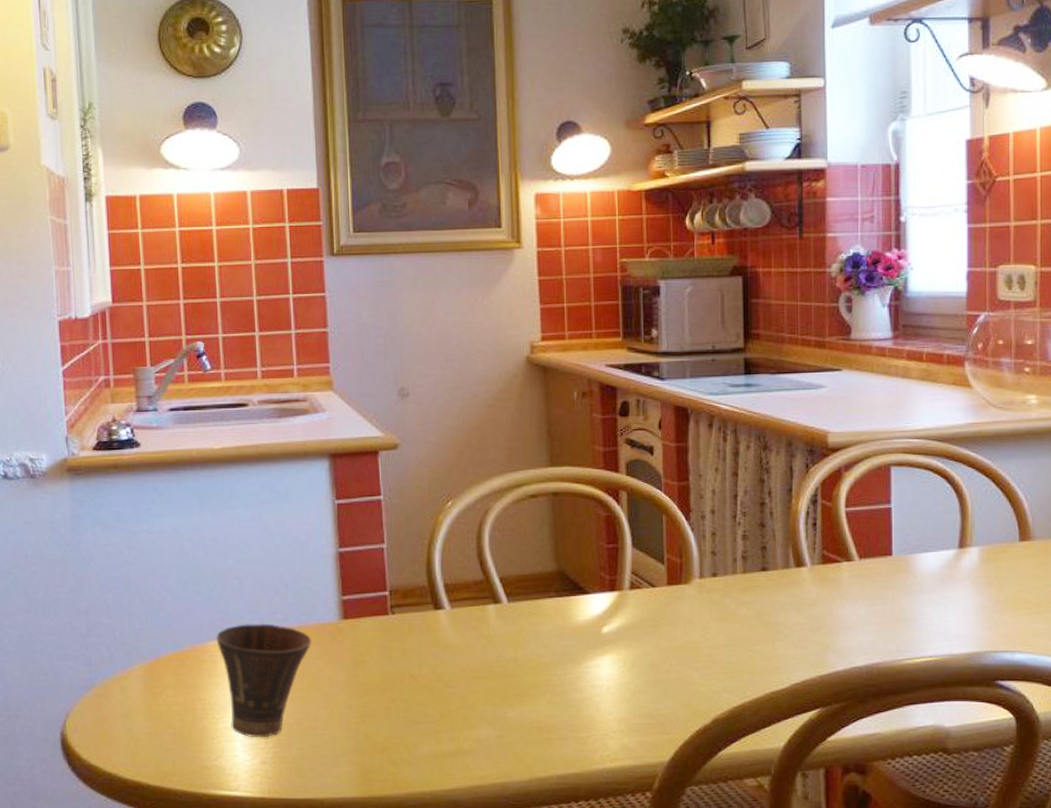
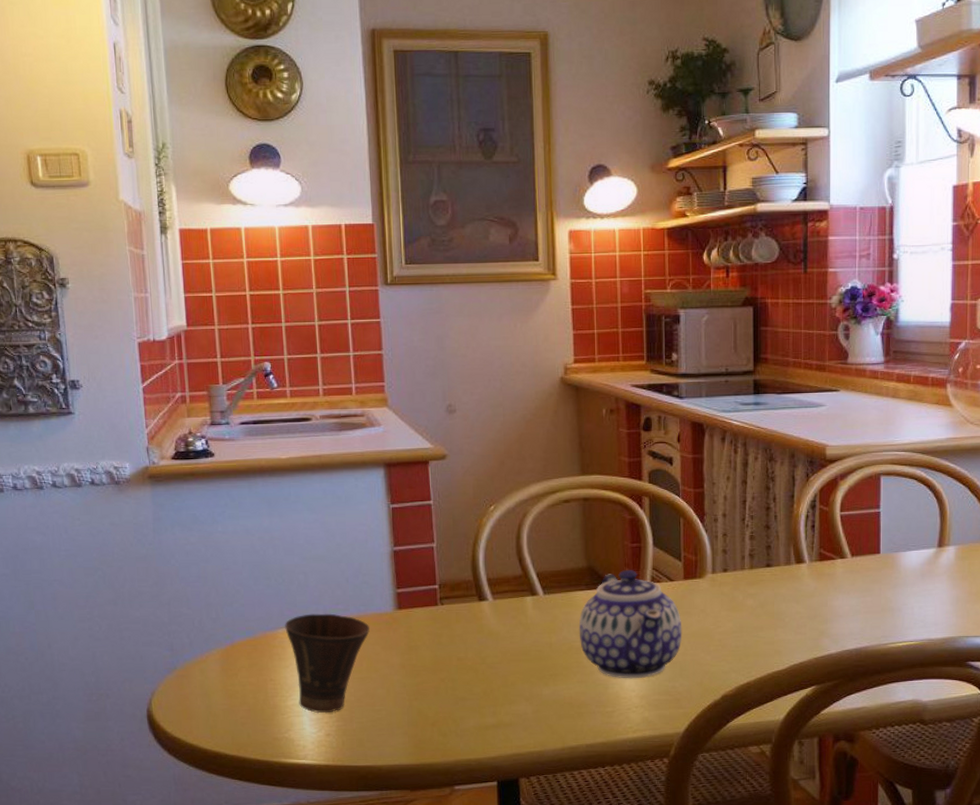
teapot: none [548,573,667,700] -> present [578,569,683,679]

